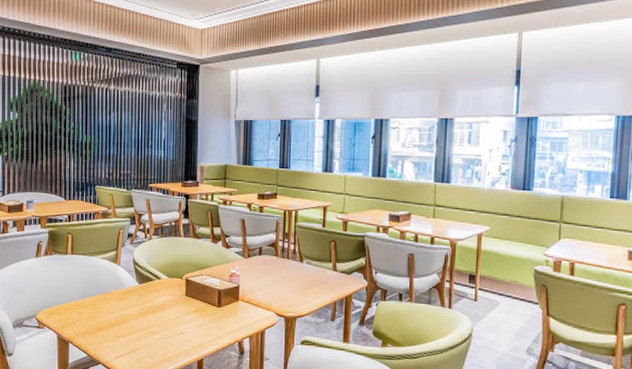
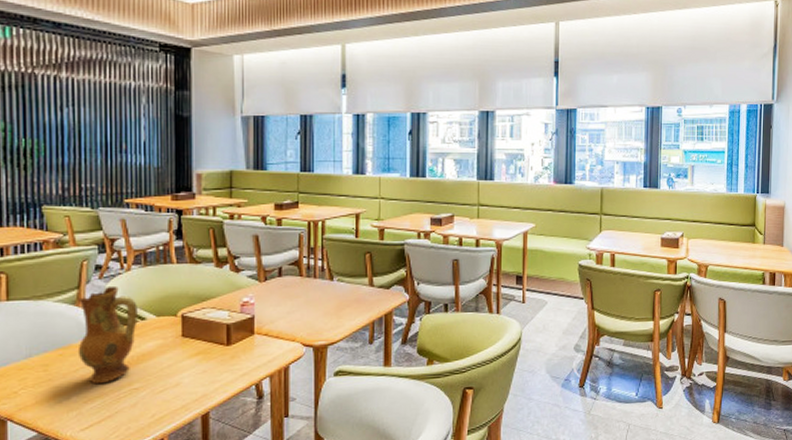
ceramic jug: none [115,250,155,325] -> present [77,285,138,385]

